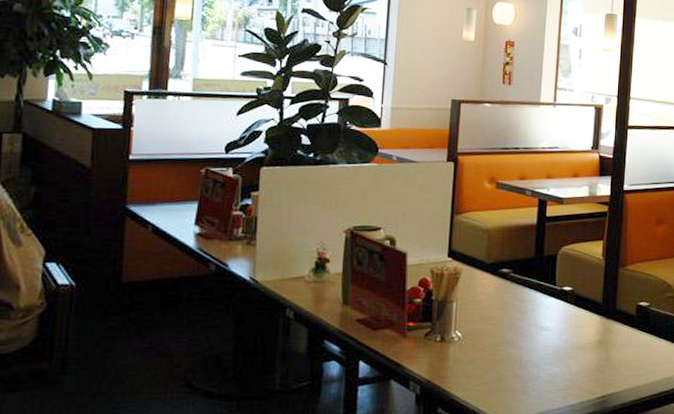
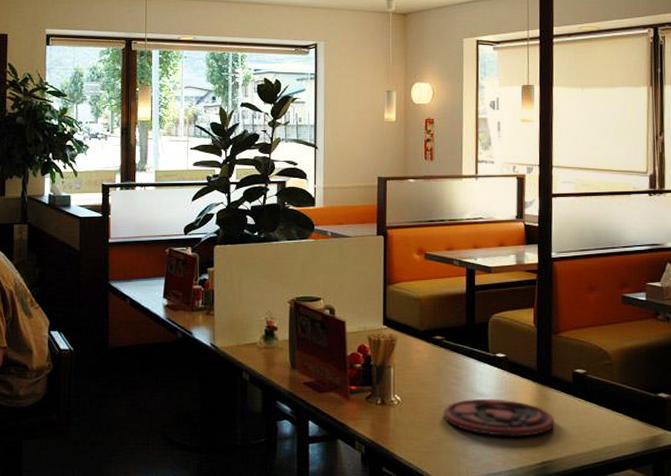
plate: none [505,333,616,371] -> present [443,398,554,437]

